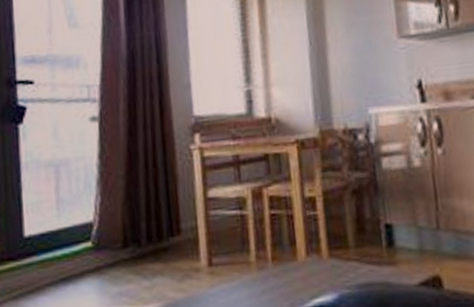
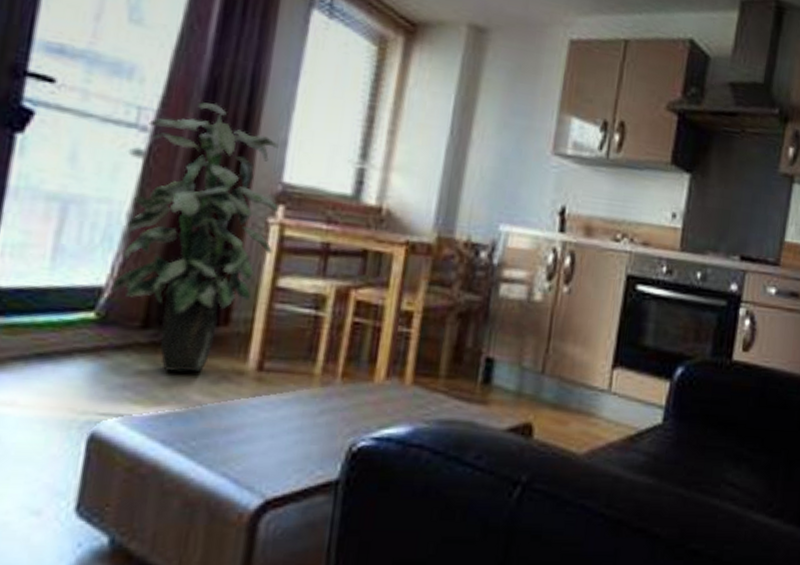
indoor plant: none [96,68,199,278] -> present [110,102,279,373]

